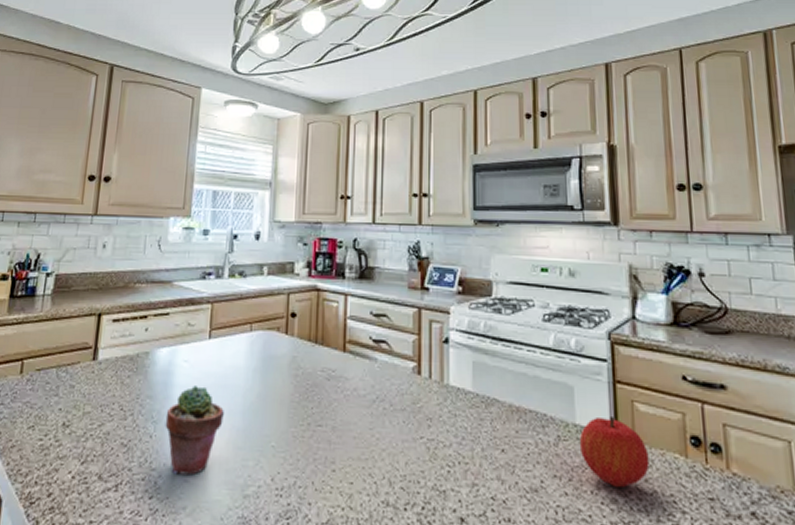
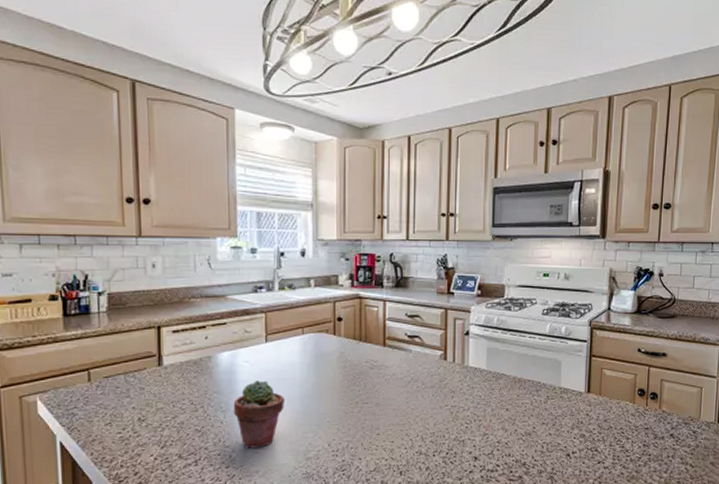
fruit: present [579,415,650,488] -> none [562,379,609,427]

